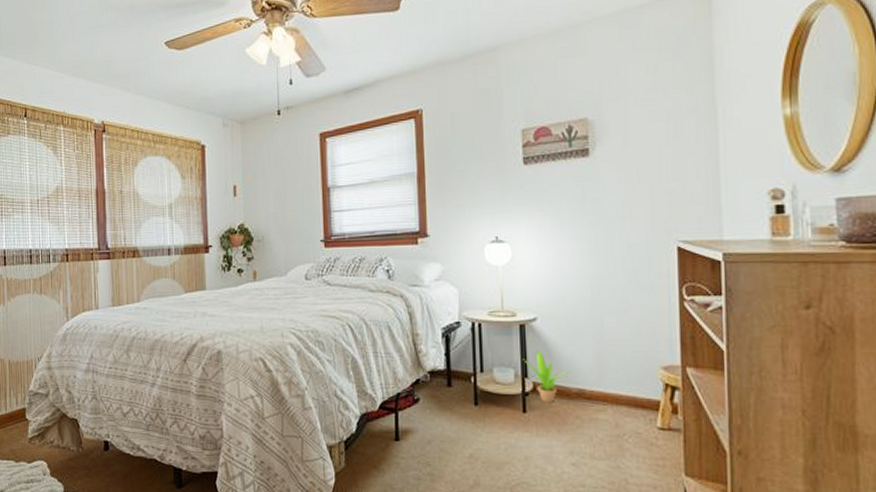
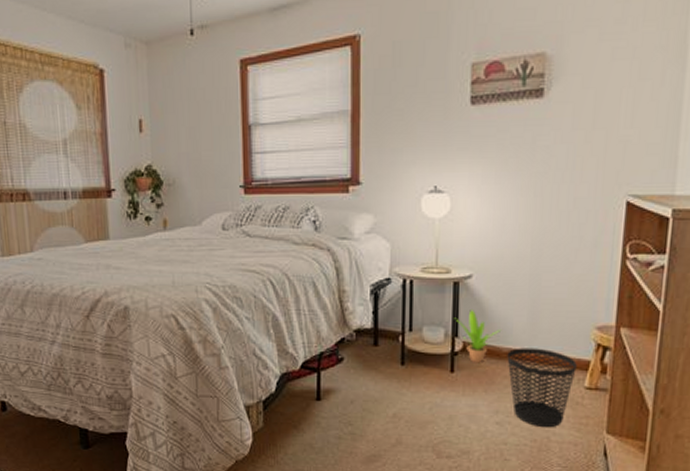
wastebasket: none [577,388,647,470] -> present [507,348,577,428]

